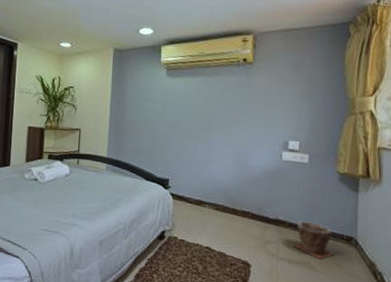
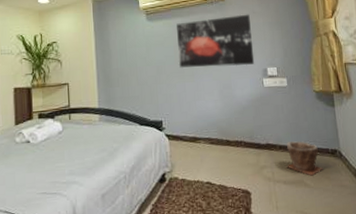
wall art: none [193,81,278,136] -> present [176,14,255,69]

